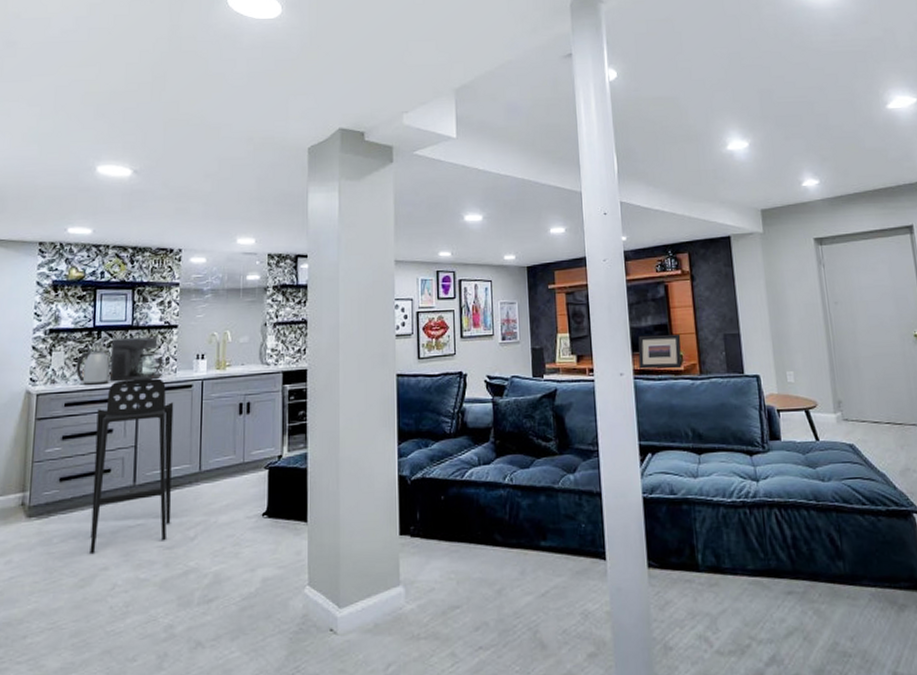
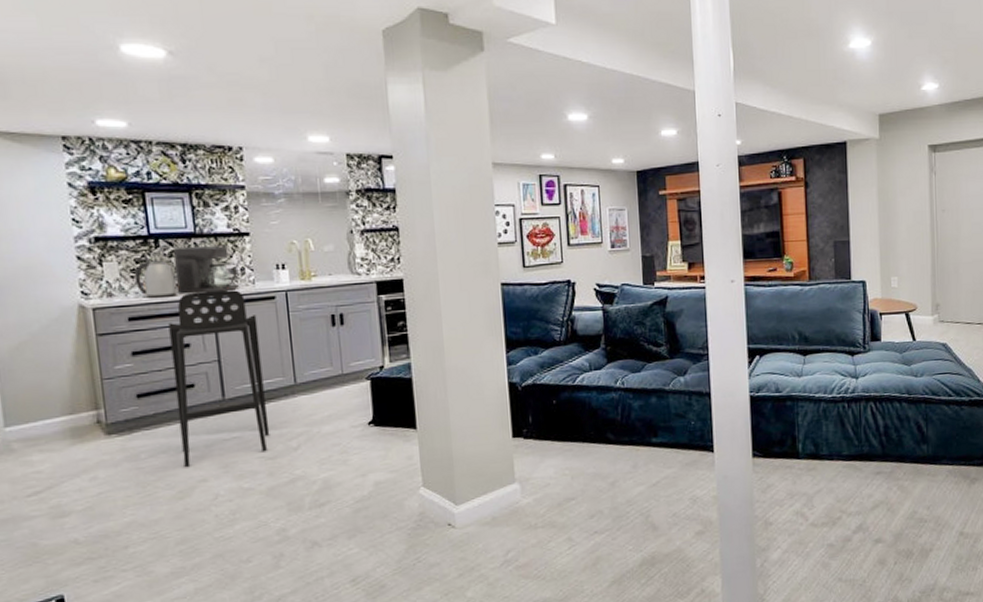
picture frame: present [638,333,682,369] -> none [749,241,792,276]

